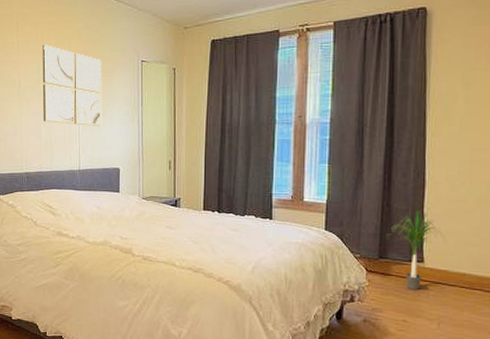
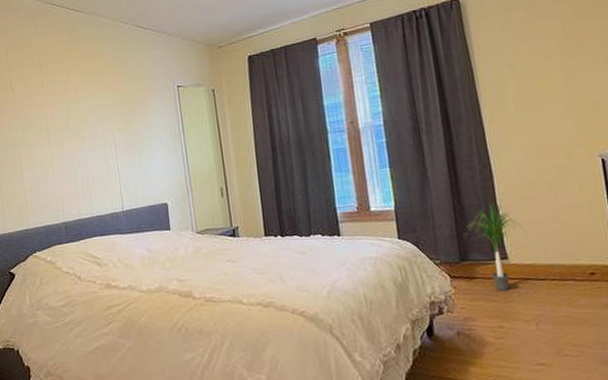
wall art: present [42,45,102,126] -> none [69,82,143,164]

